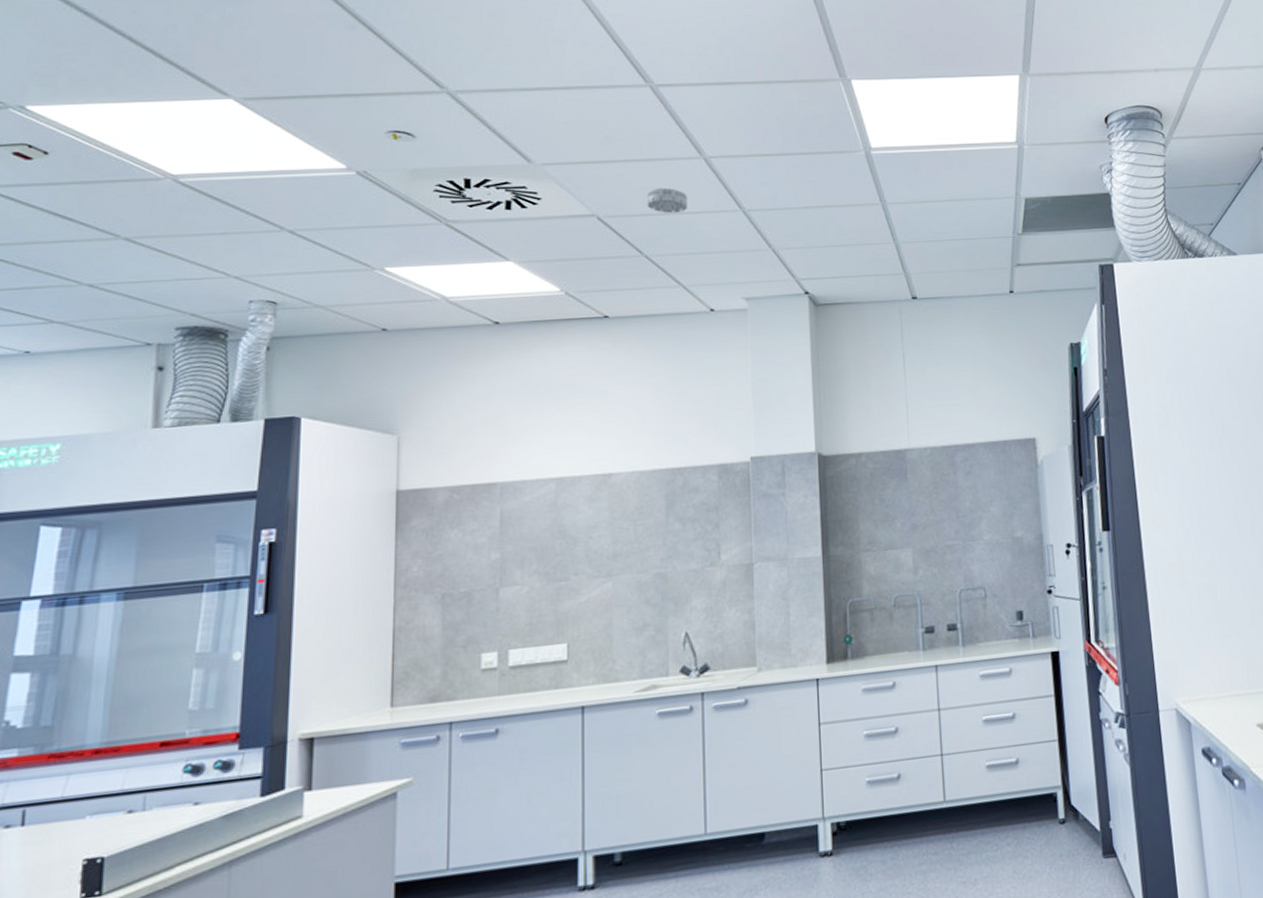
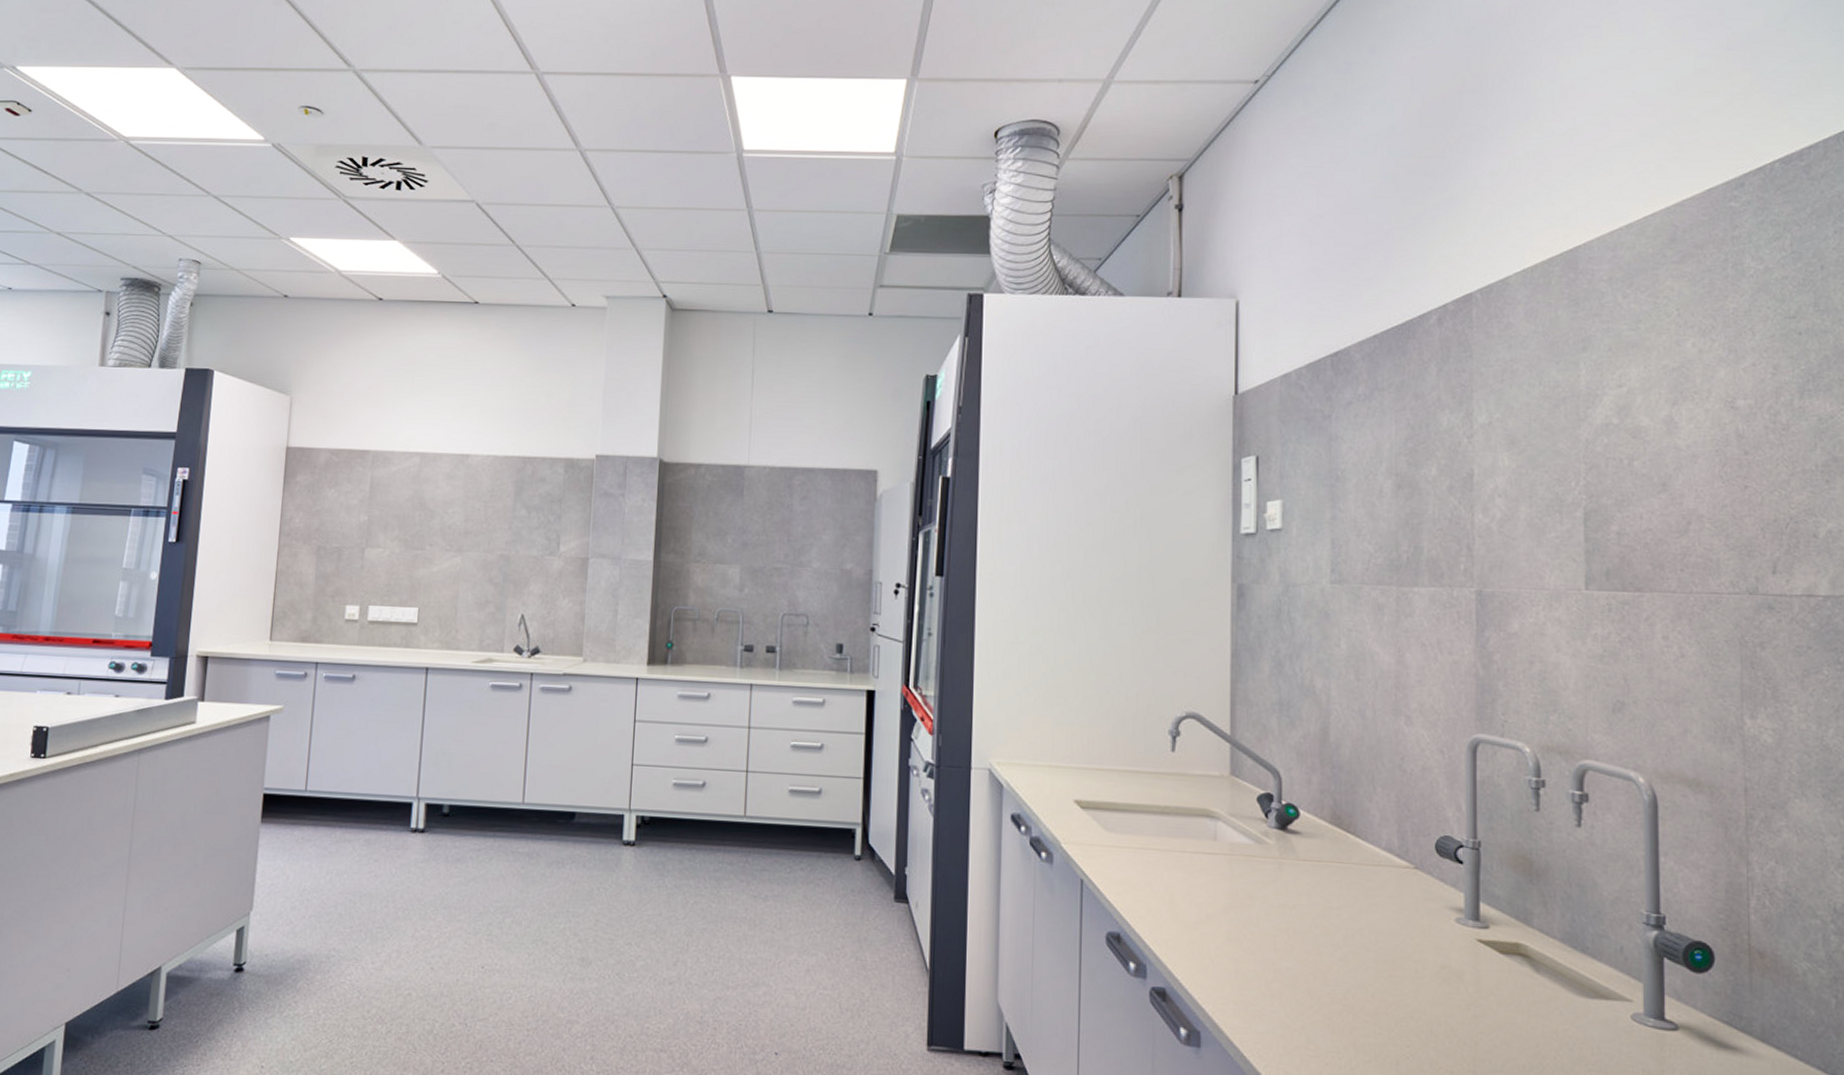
smoke detector: present [646,187,687,214] -> none [522,178,560,205]

